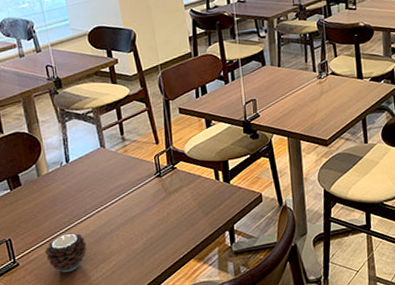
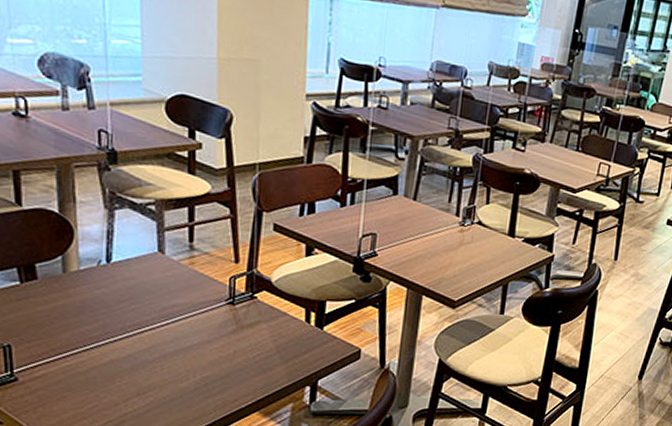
candle: present [44,233,87,273] -> none [57,352,118,400]

